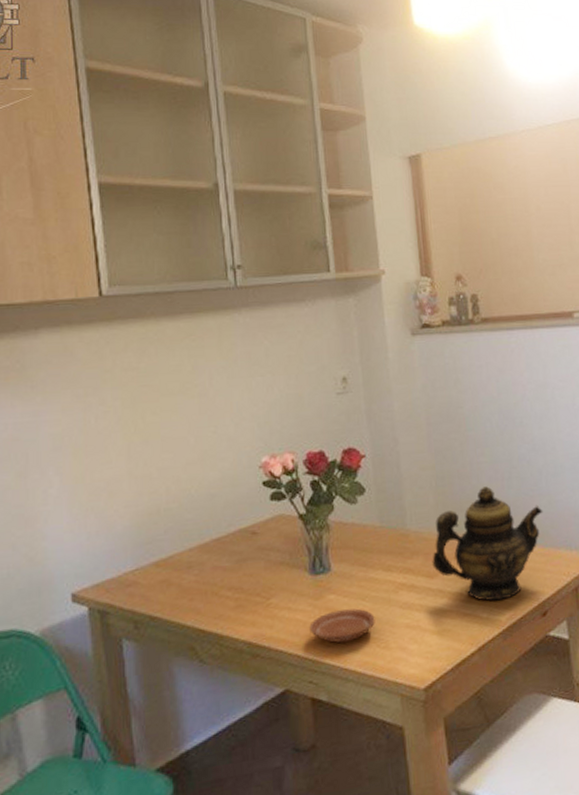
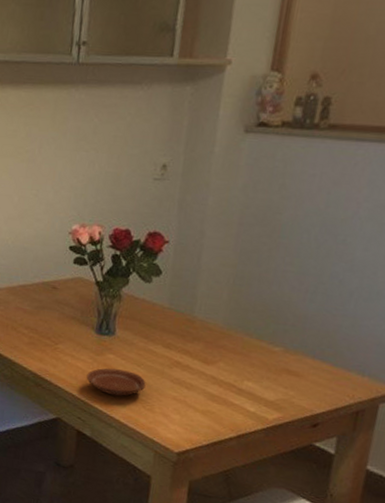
teapot: present [432,486,543,601] -> none [211,294,343,402]

